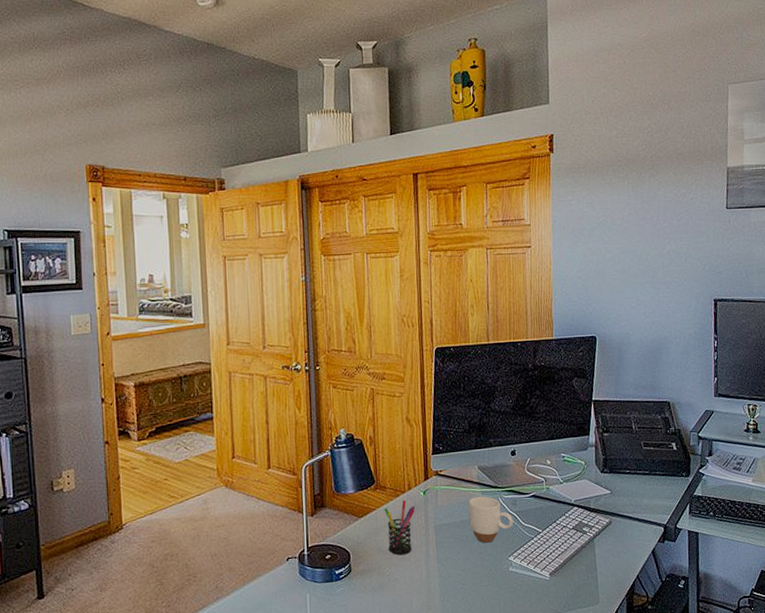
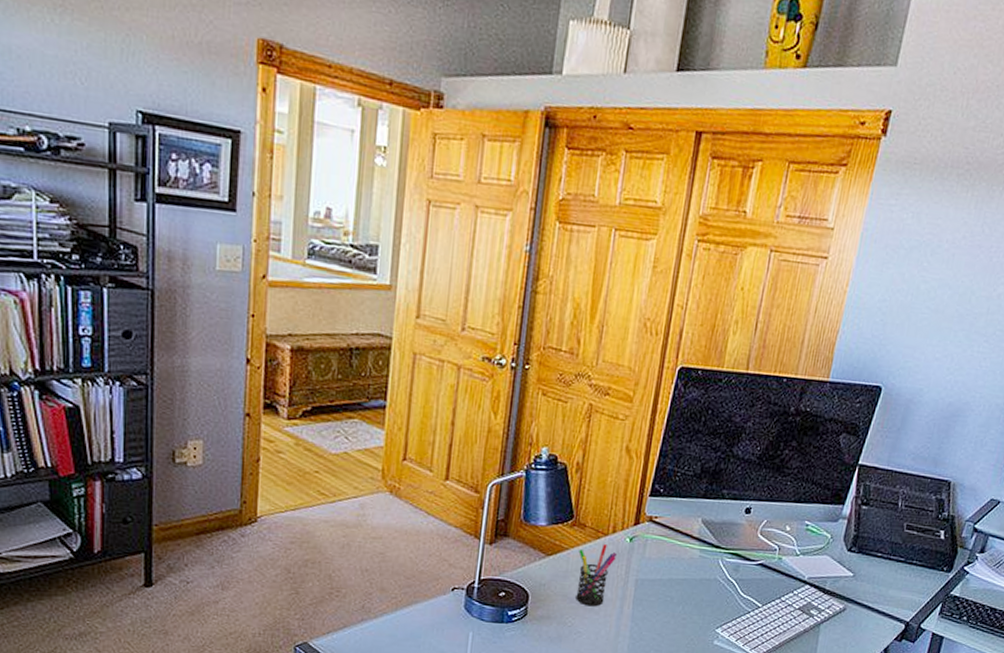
mug: present [468,496,513,543] -> none [678,554,731,609]

